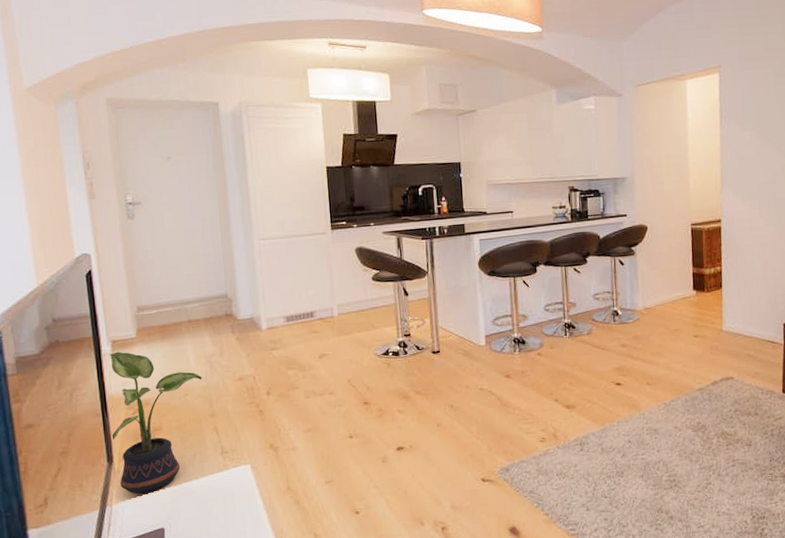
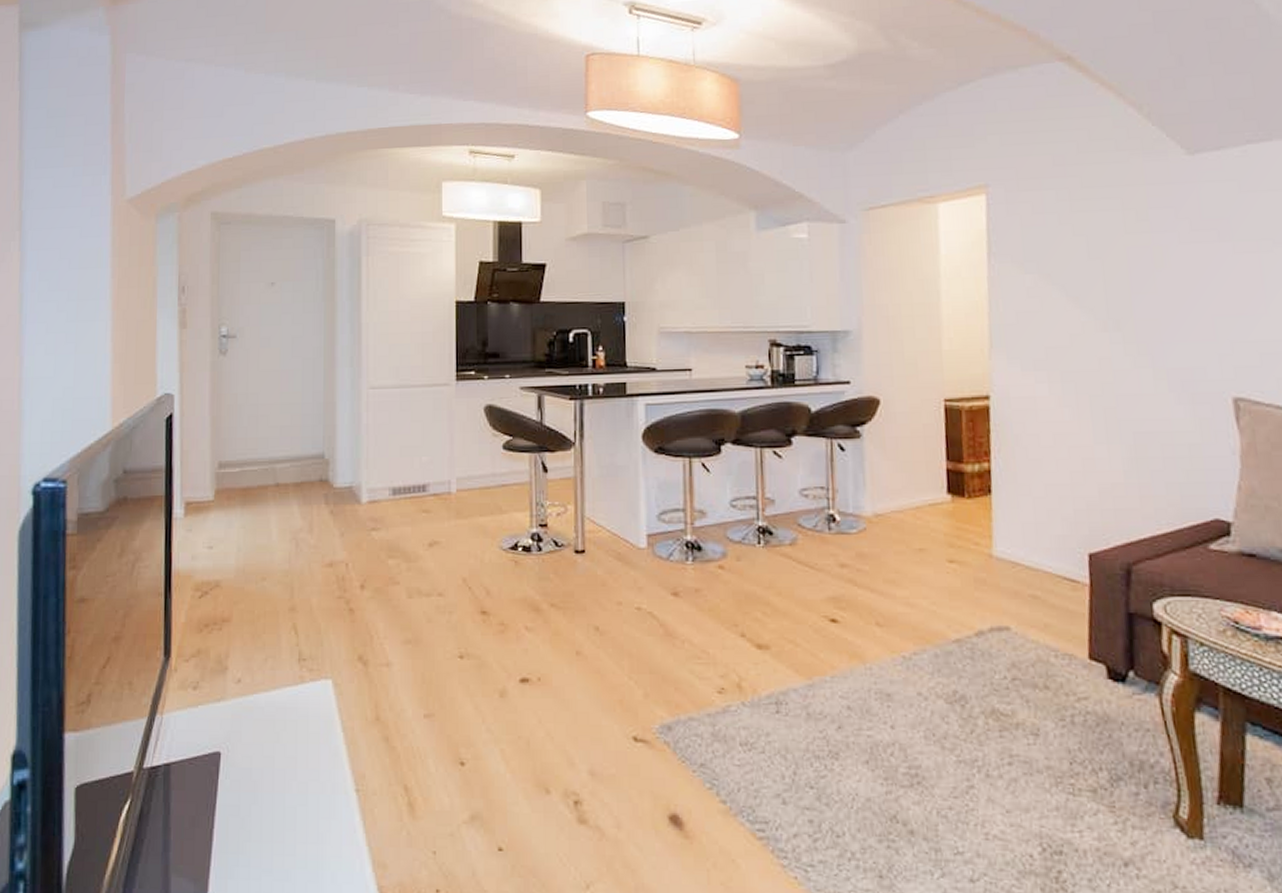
potted plant: present [110,351,202,494] -> none [171,516,285,703]

